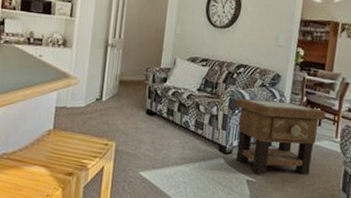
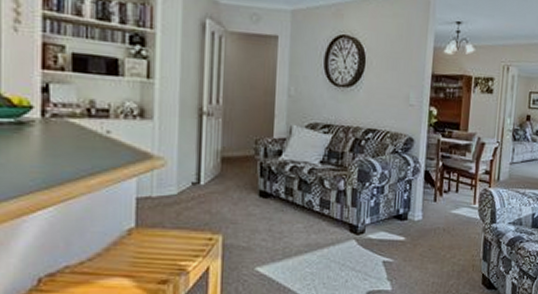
side table: present [236,98,326,175] -> none [366,168,463,253]

